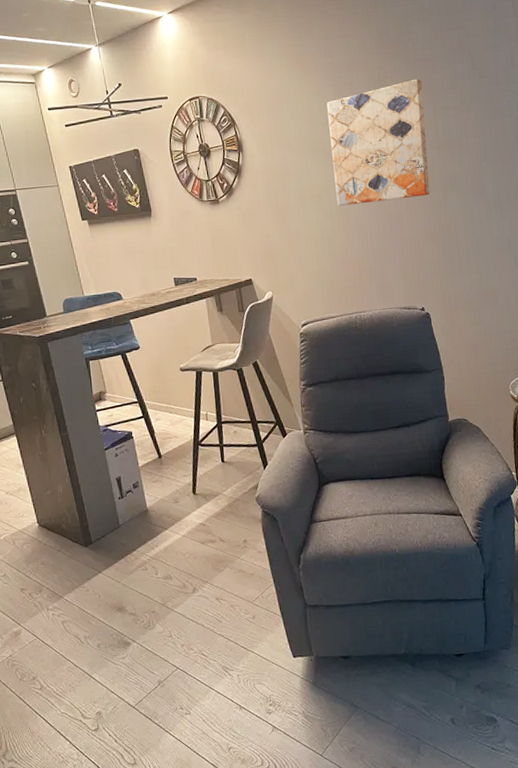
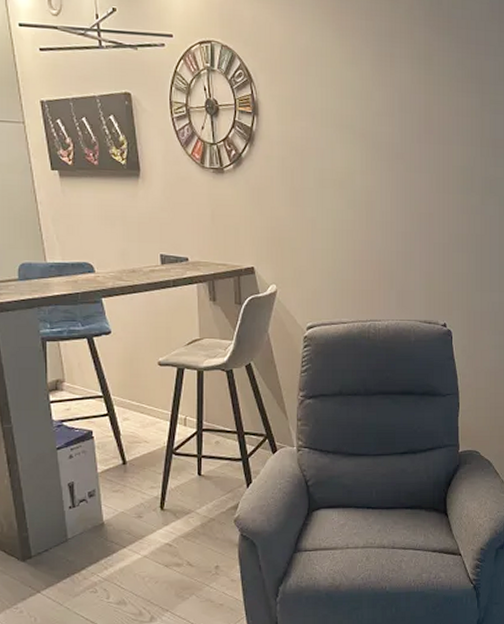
wall art: present [326,78,430,206] -> none [362,62,472,198]

